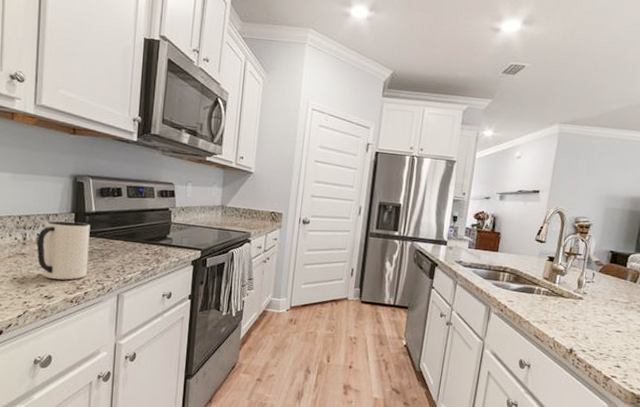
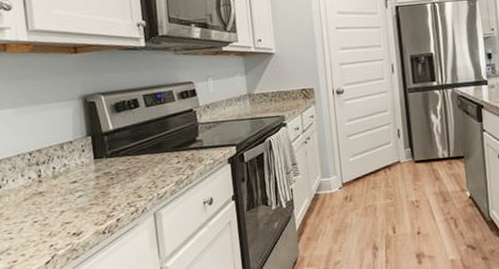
mug: present [36,221,90,280] -> none [53,144,117,214]

